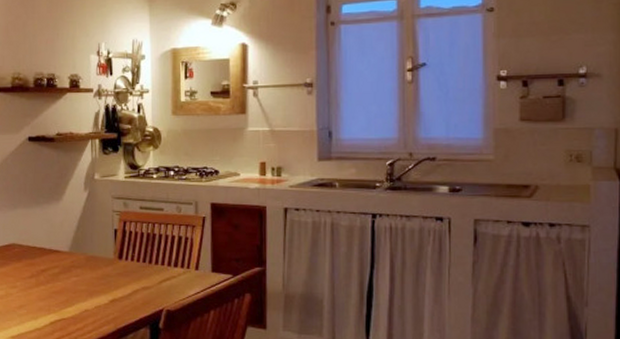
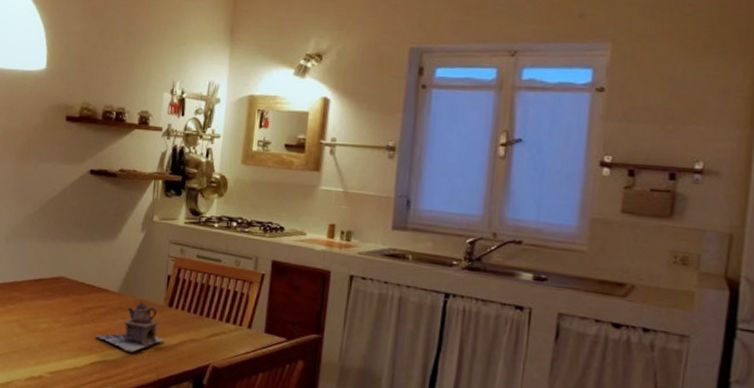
teapot: none [51,258,118,308] -> present [95,301,164,353]

